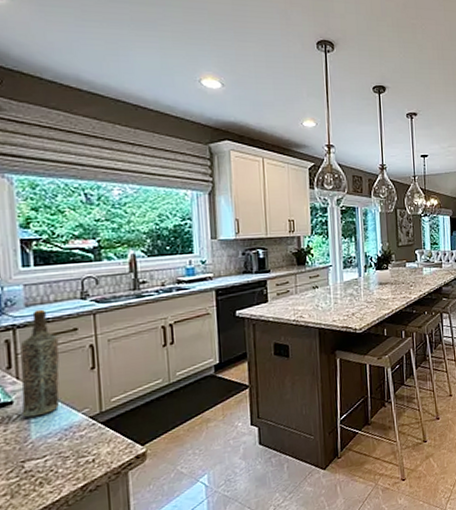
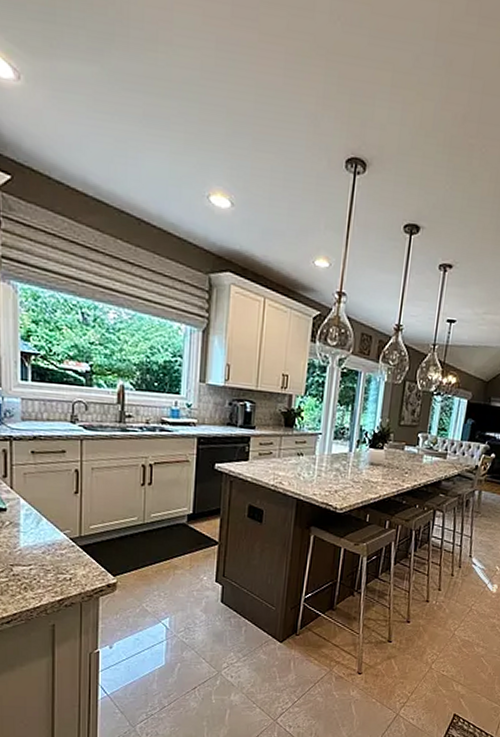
bottle: present [19,309,60,418] -> none [13,425,49,527]

